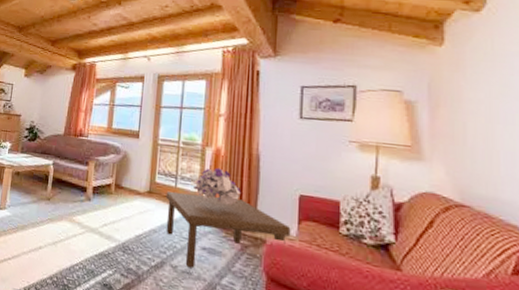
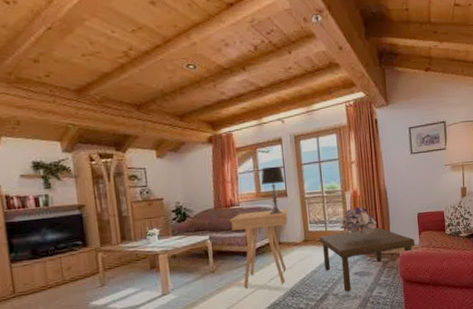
side table: none [75,145,136,234] -> present [230,209,288,289]
table lamp: none [114,103,140,156] -> present [261,166,285,215]

